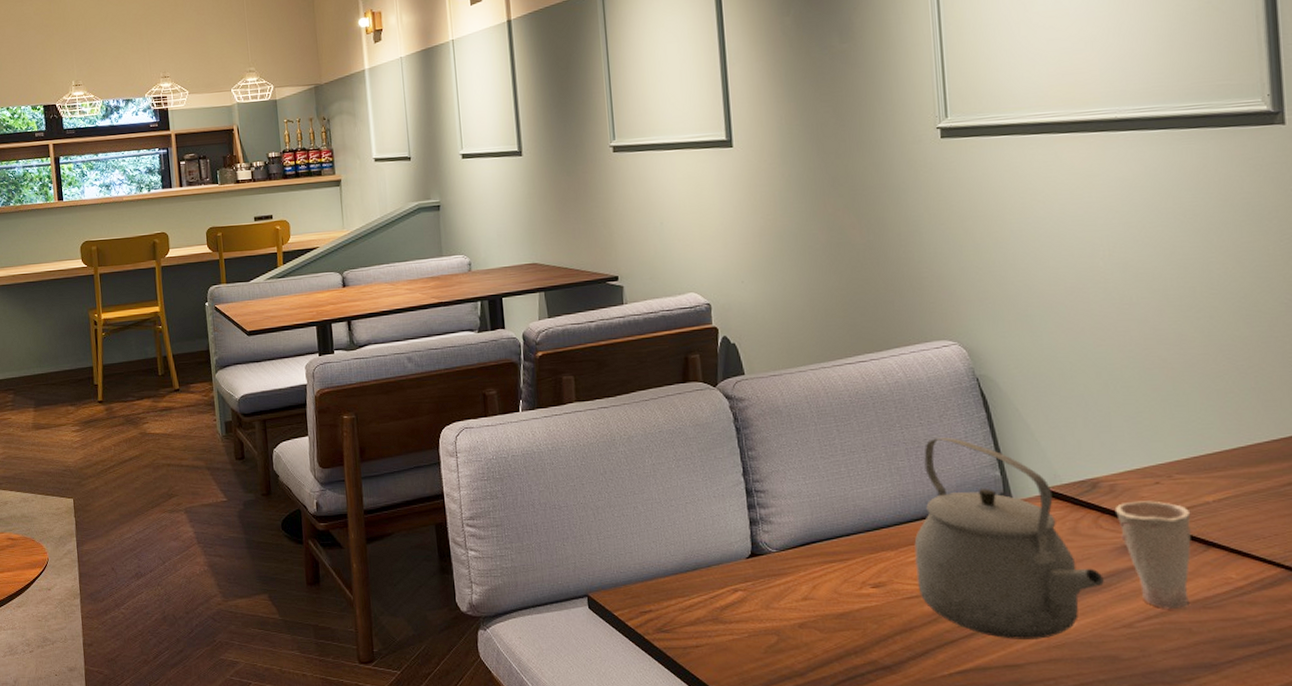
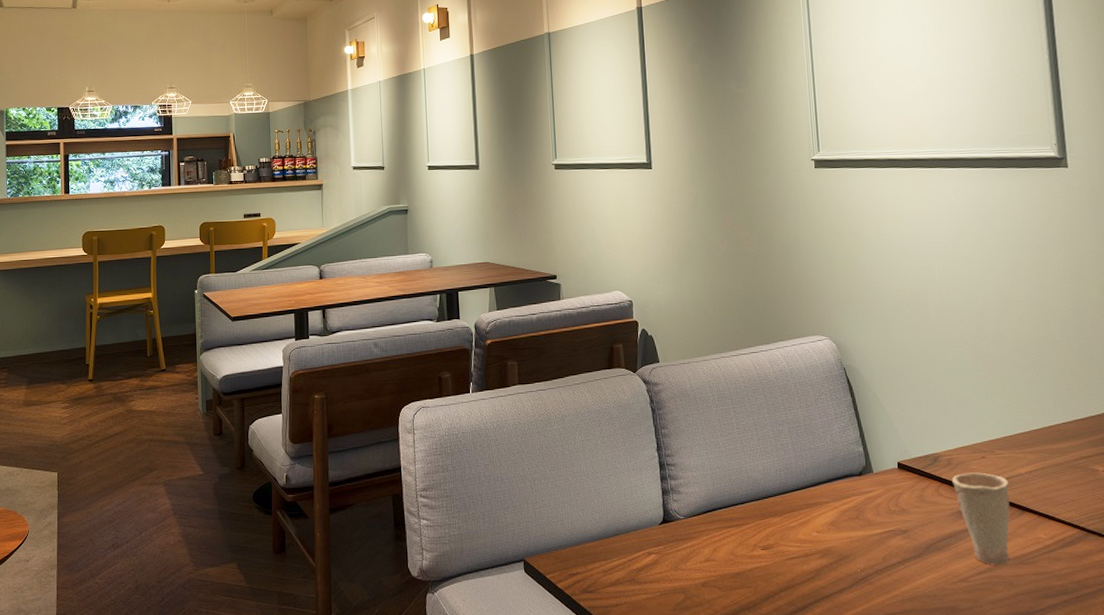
tea kettle: present [914,437,1104,639] -> none [796,417,945,594]

